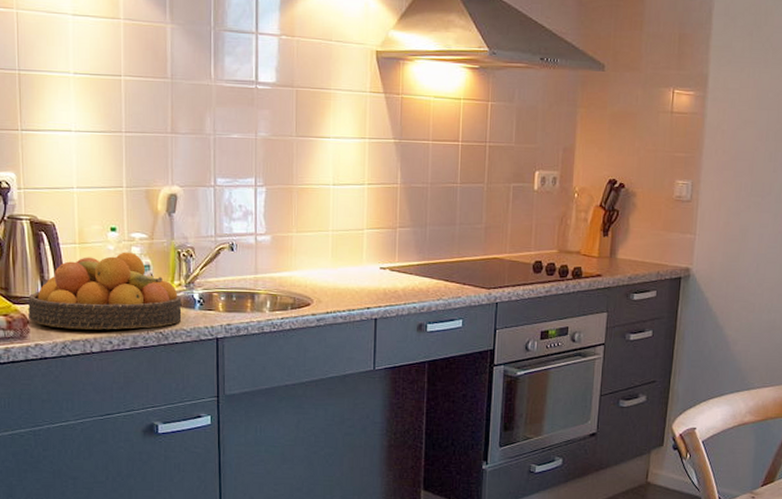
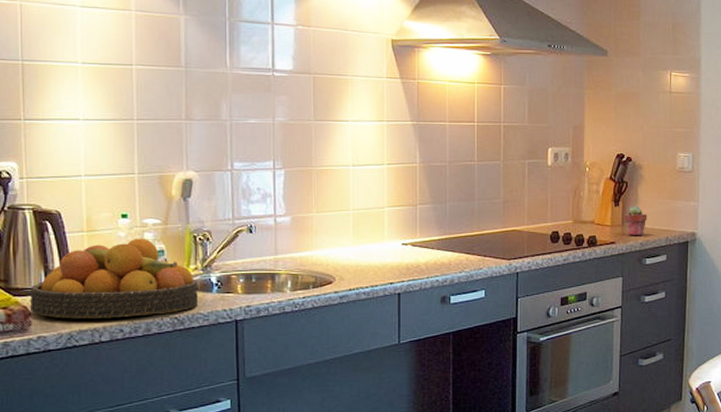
potted succulent: none [613,237,638,270] -> present [625,206,647,236]

